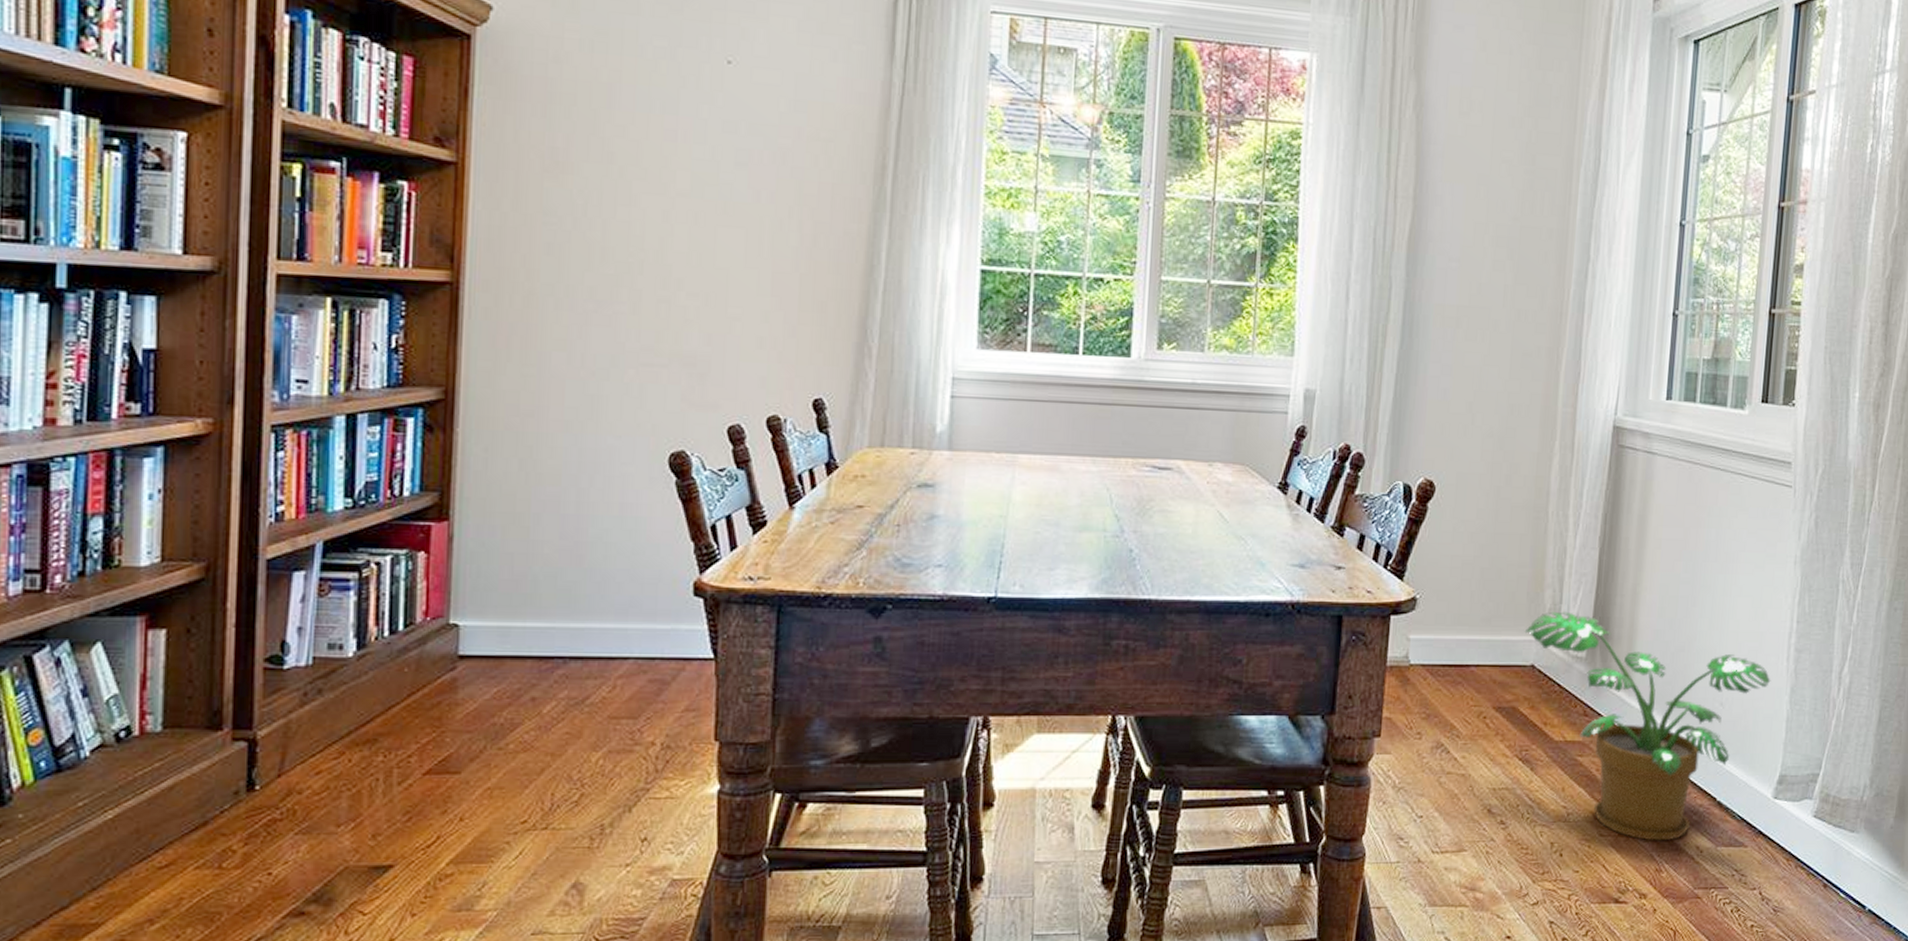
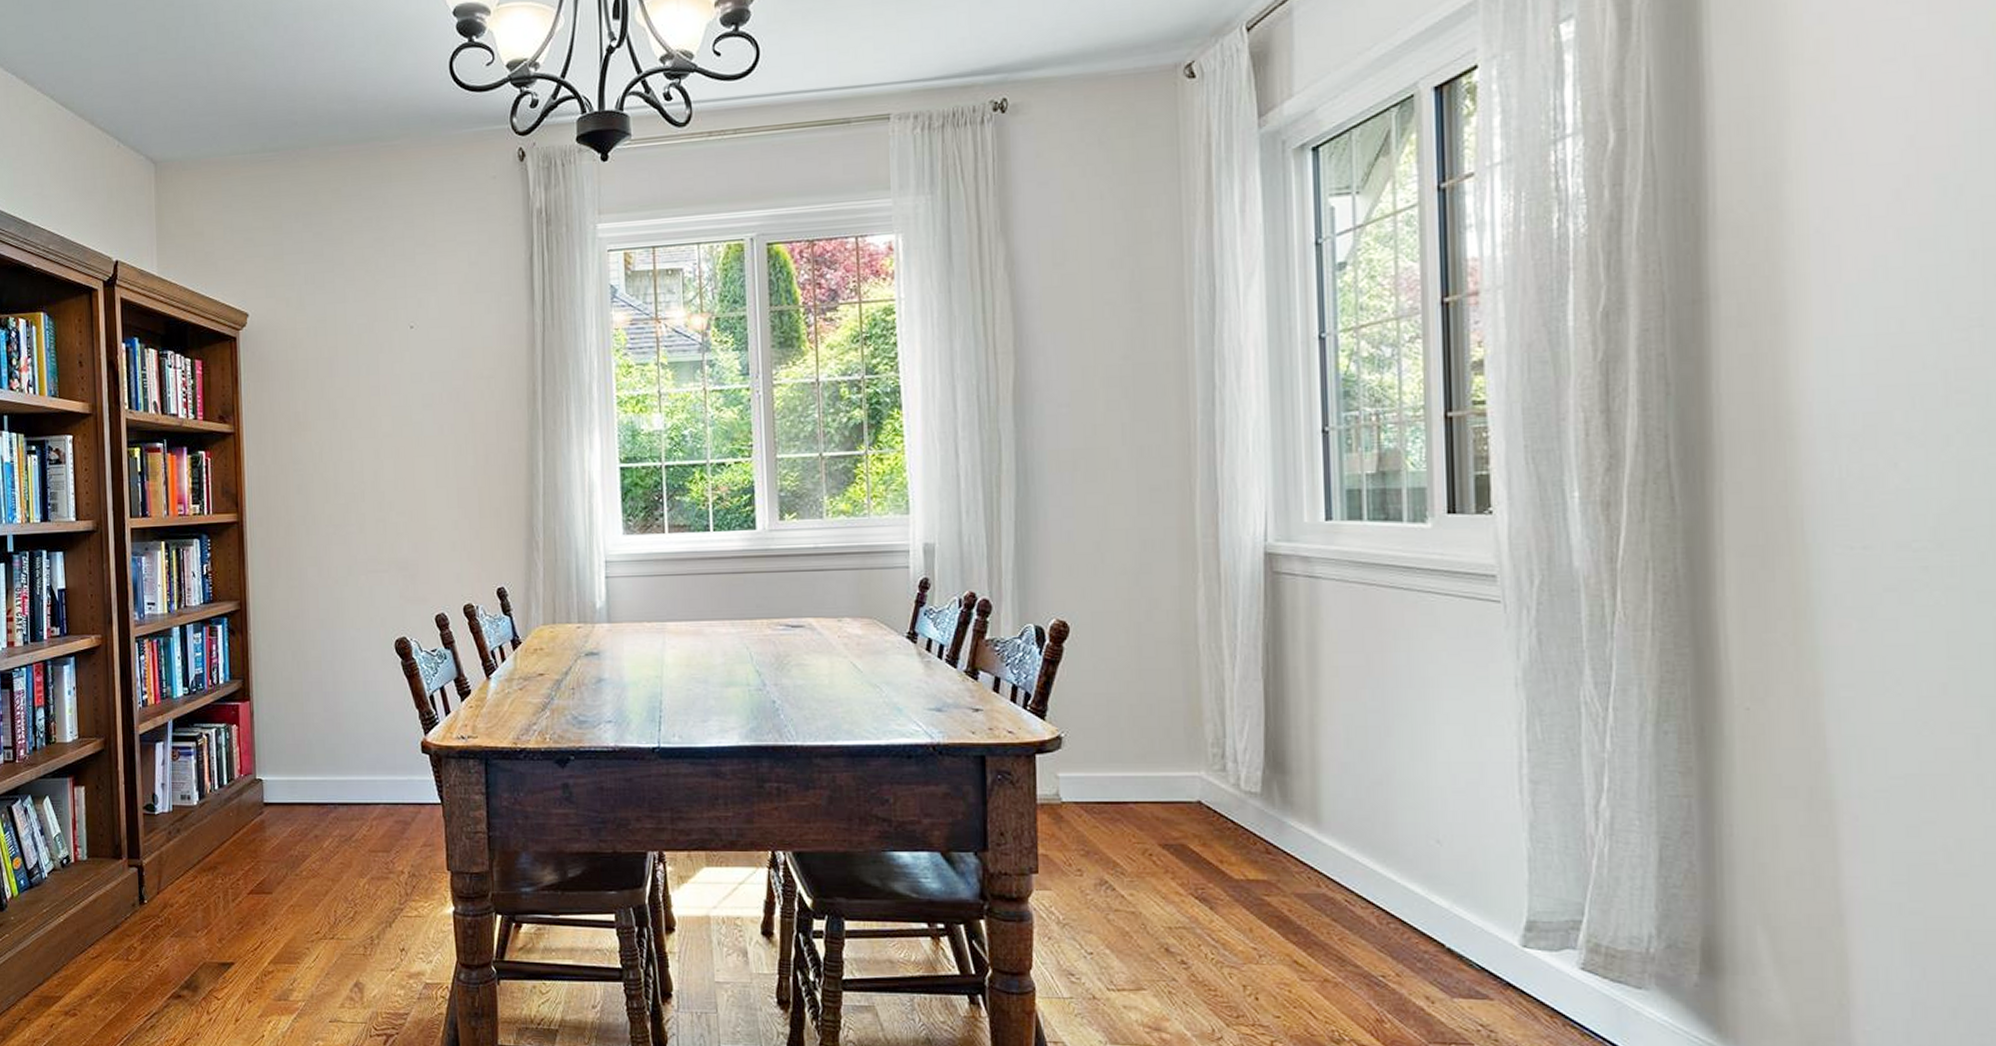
potted plant: present [1524,611,1771,841] -> none [1185,746,1501,989]

